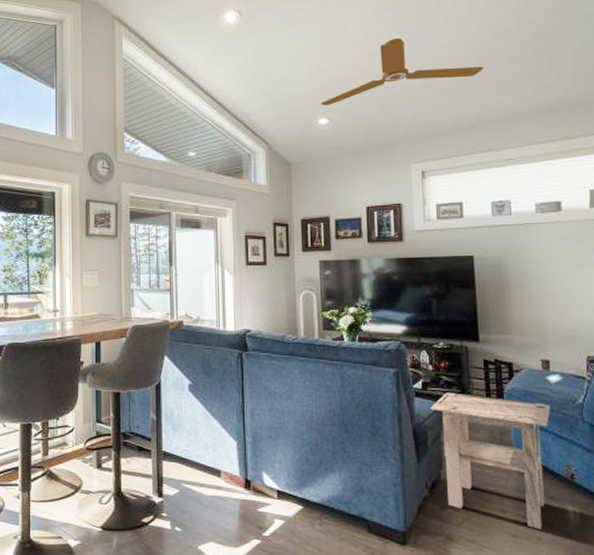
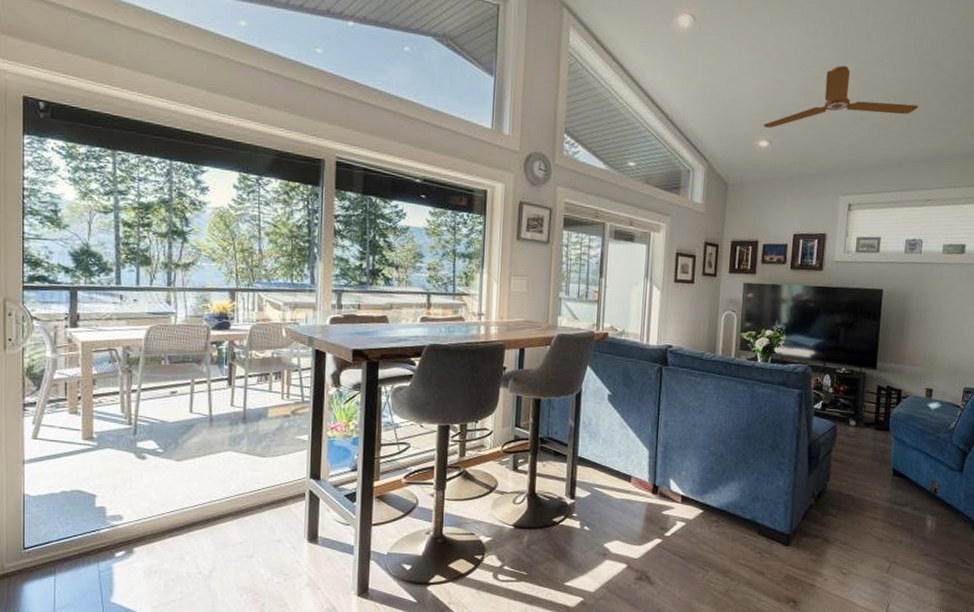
side table: present [430,392,551,529] -> none [825,413,928,534]

